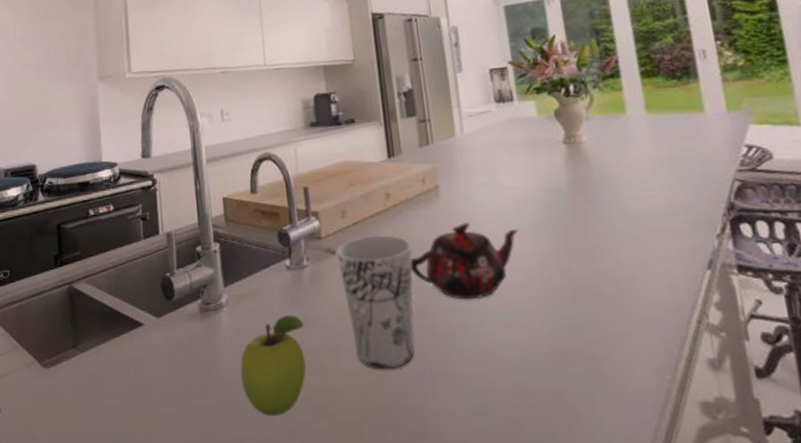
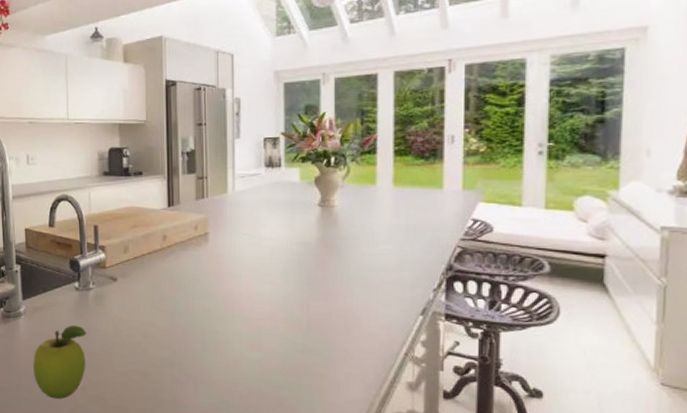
cup: present [336,234,415,370] -> none [118,267,180,372]
teapot: present [410,222,520,300] -> none [178,264,271,325]

